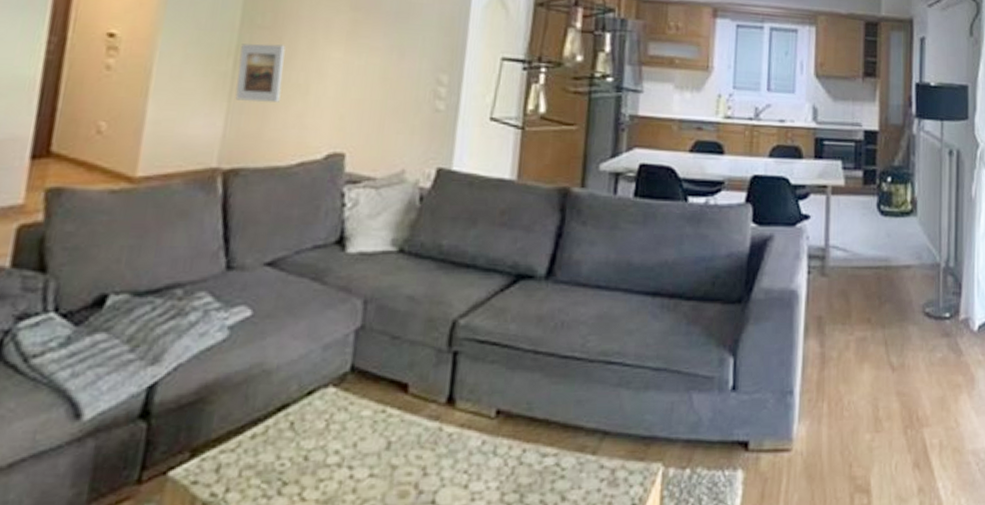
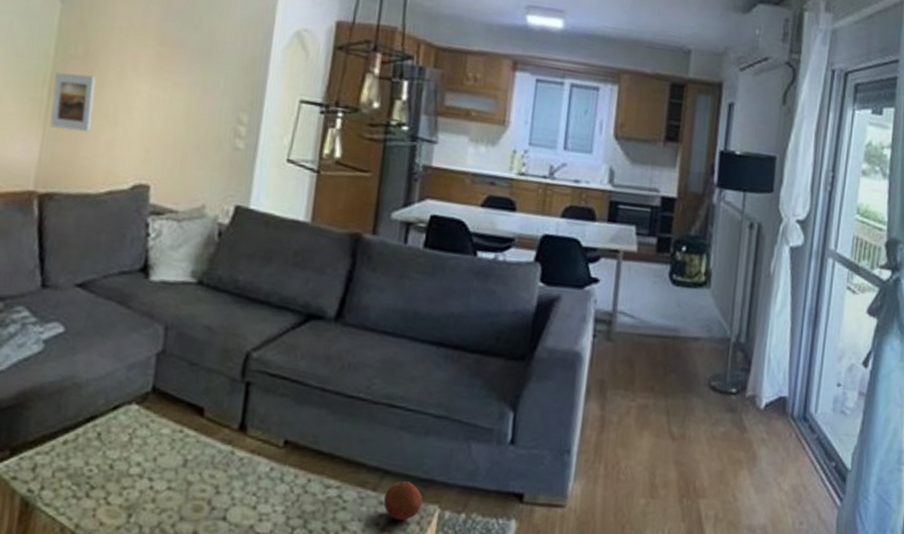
fruit: none [604,440,646,483] -> present [383,480,423,520]

